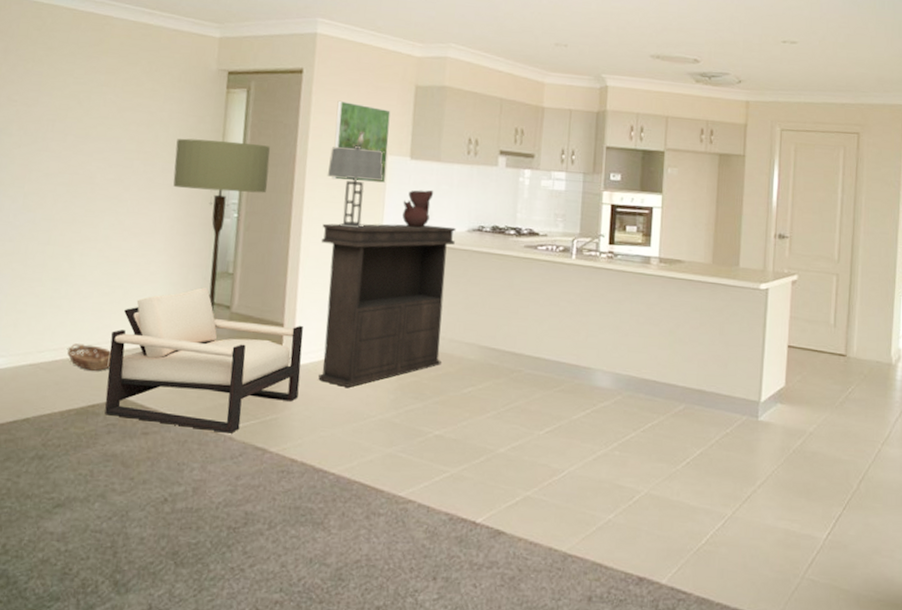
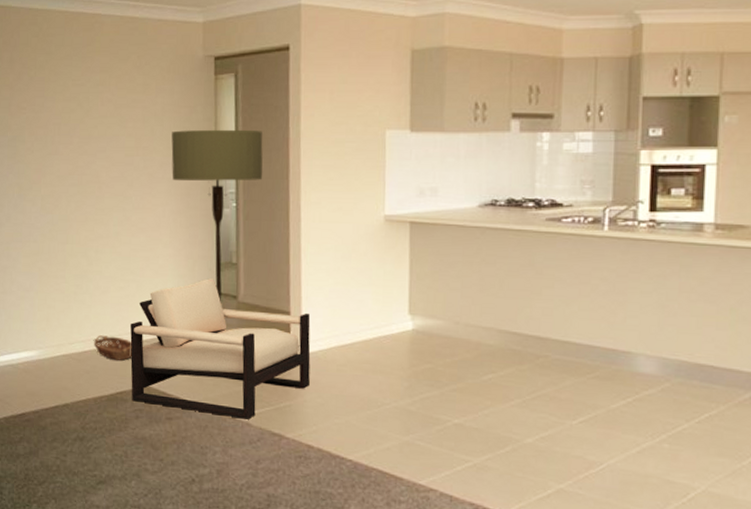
console table: present [318,223,456,387] -> none [321,202,466,375]
table lamp: present [327,145,383,228] -> none [322,122,382,210]
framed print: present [331,100,391,183] -> none [327,75,386,161]
vase: present [402,189,434,228] -> none [405,163,439,206]

